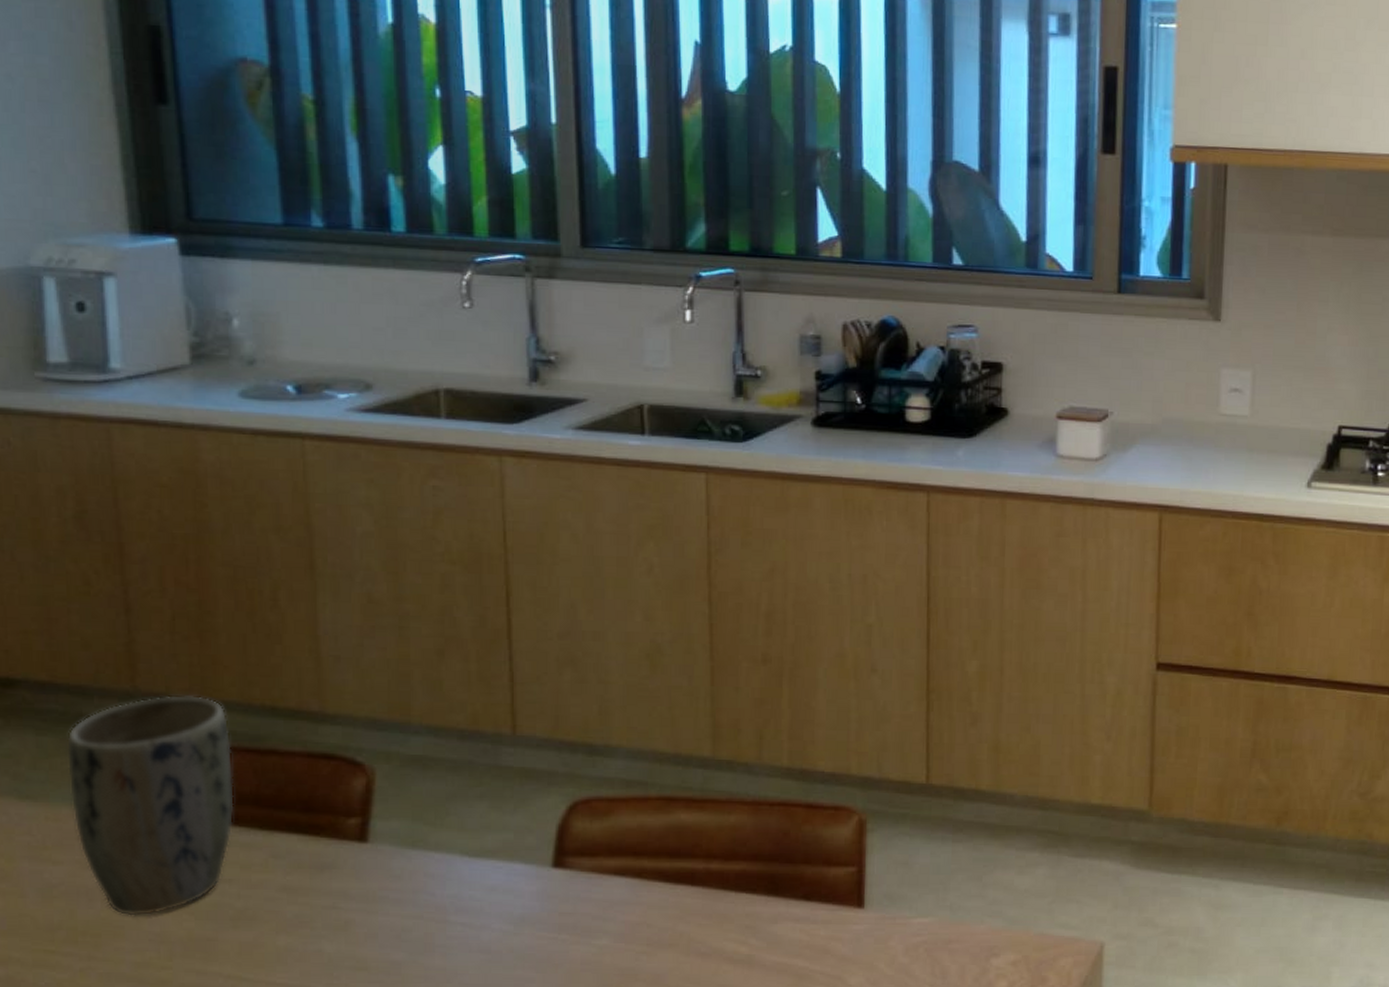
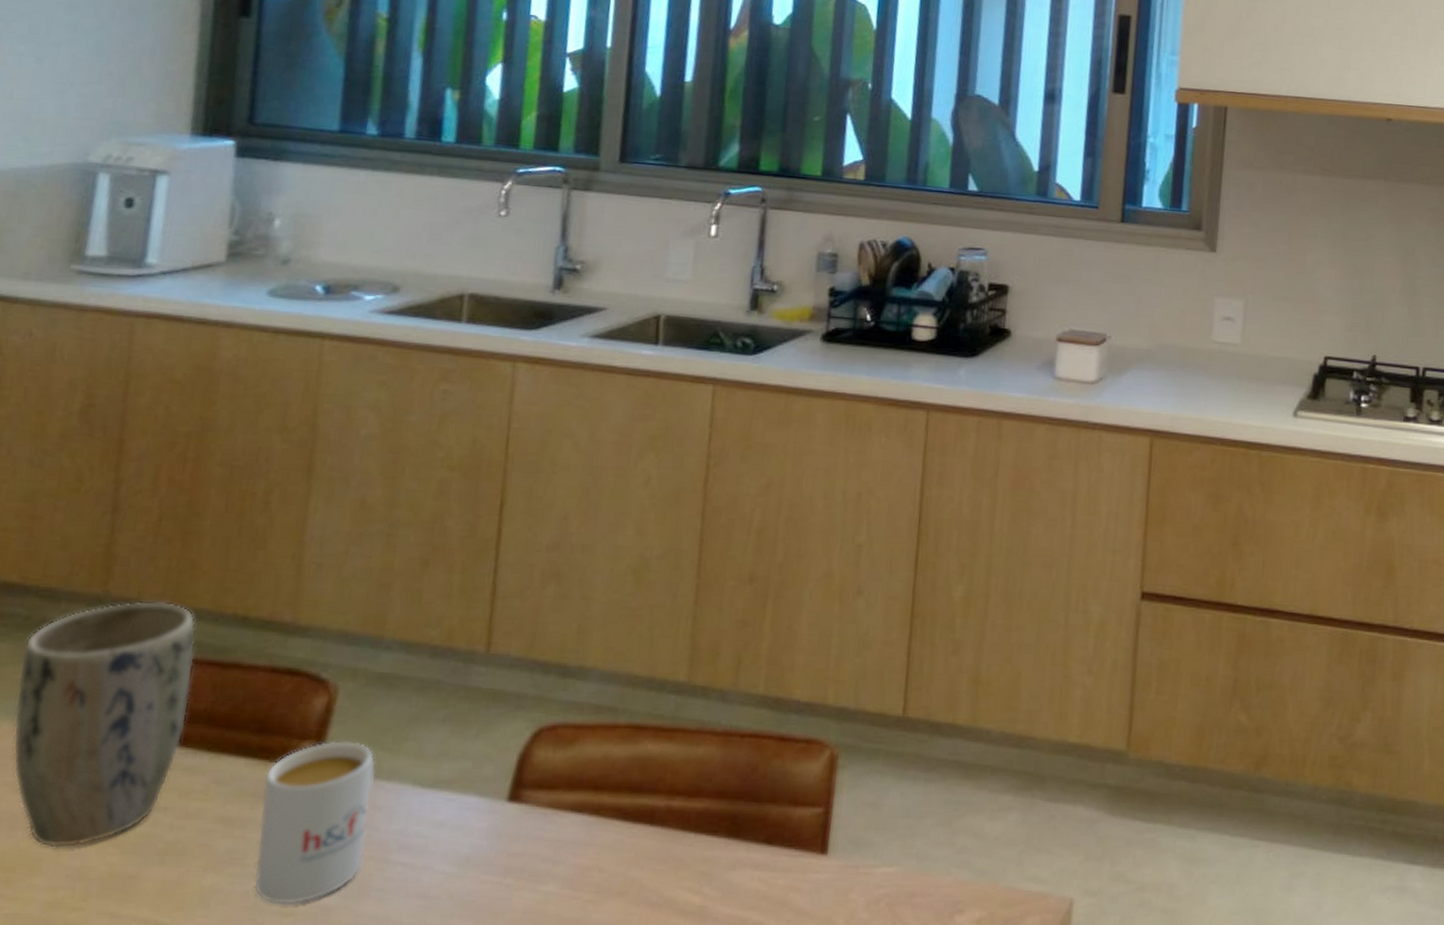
mug: none [319,817,424,960] -> present [254,741,376,904]

